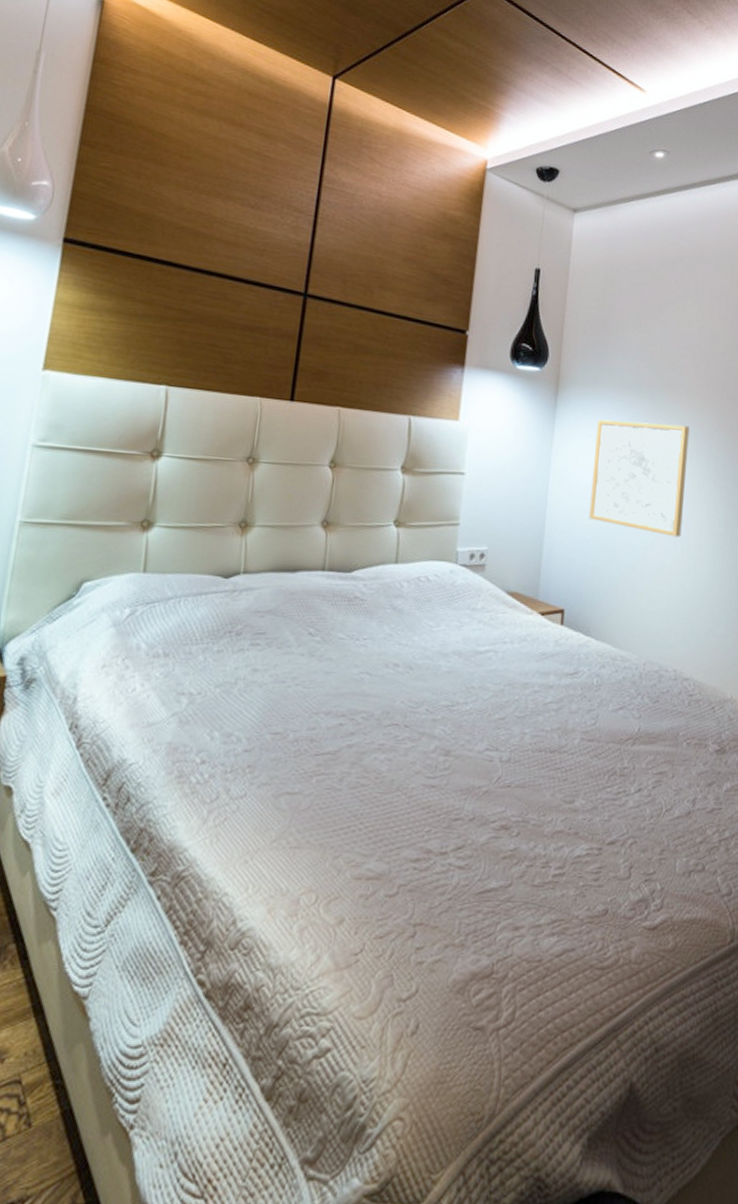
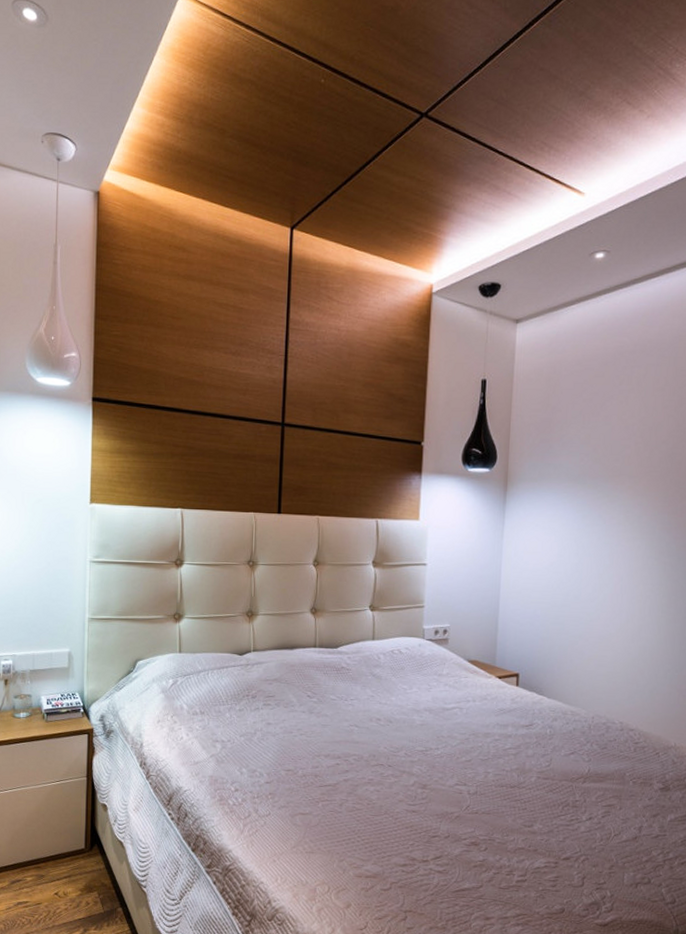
wall art: present [589,419,690,538] -> none [539,510,633,610]

